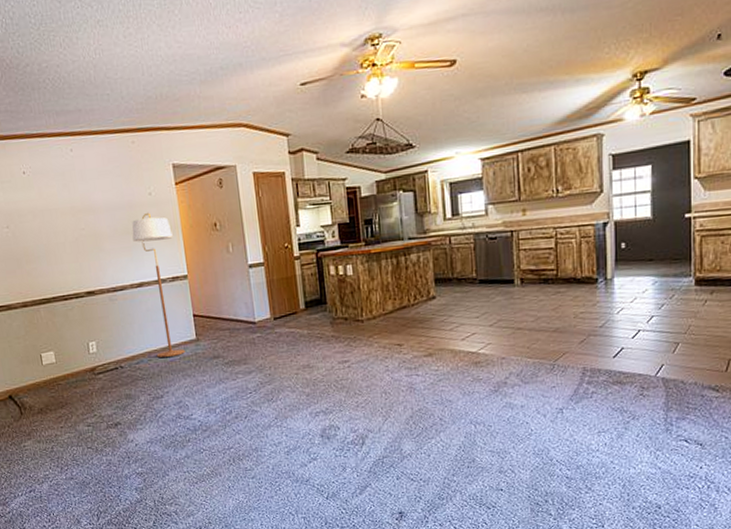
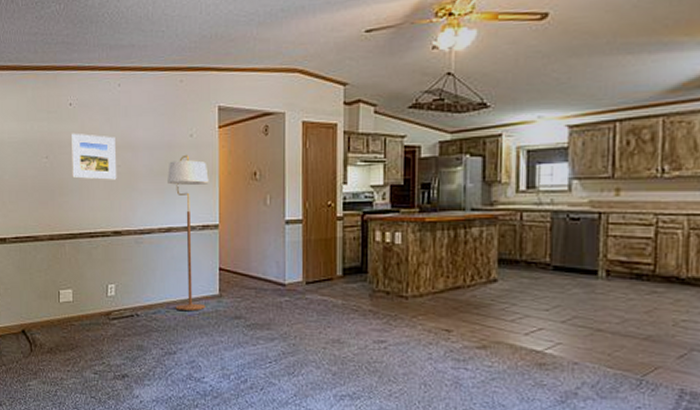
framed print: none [28,200,82,245] -> present [70,133,117,180]

